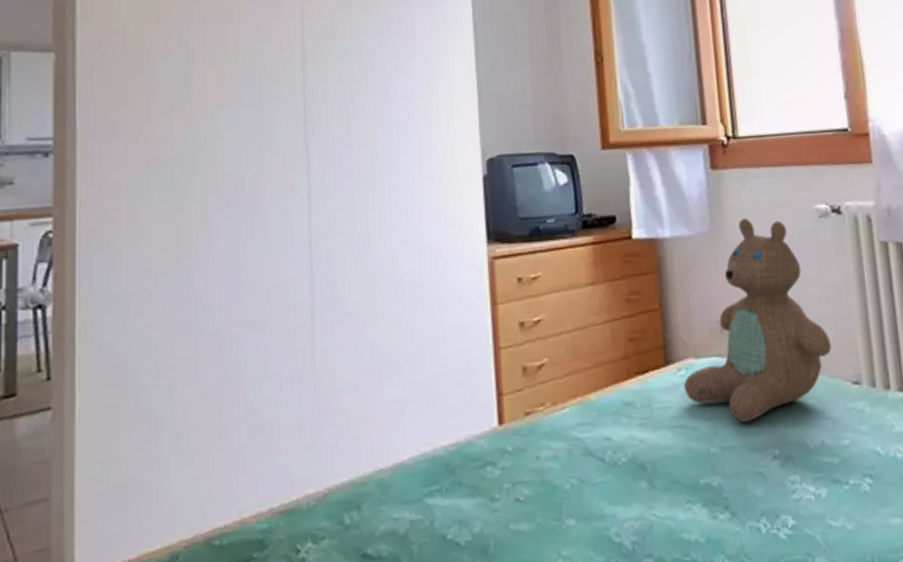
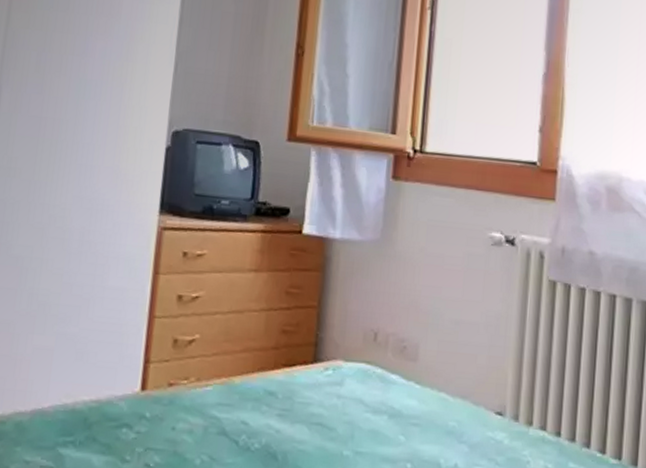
teddy bear: present [684,217,832,422] -> none [328,232,482,432]

